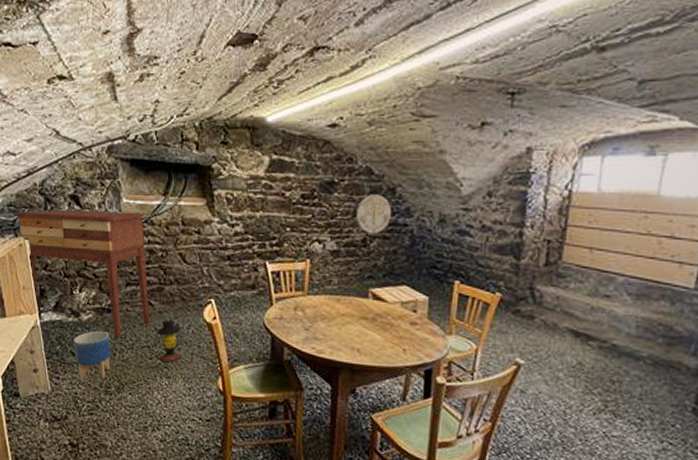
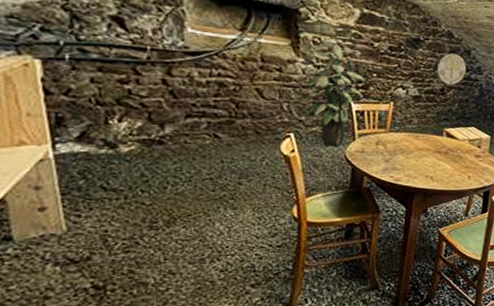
console table: present [14,209,151,339] -> none [16,25,216,171]
planter: present [74,331,111,382] -> none [106,164,160,218]
lantern: present [157,319,183,363] -> none [222,152,256,194]
indoor plant: none [218,194,279,313] -> present [300,38,365,147]

